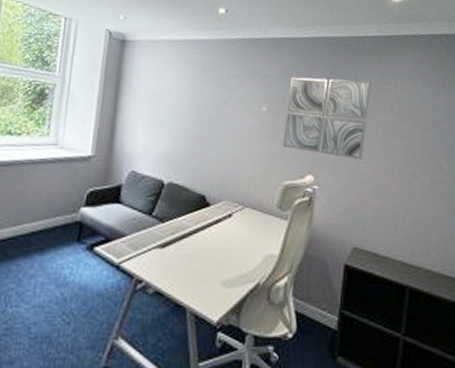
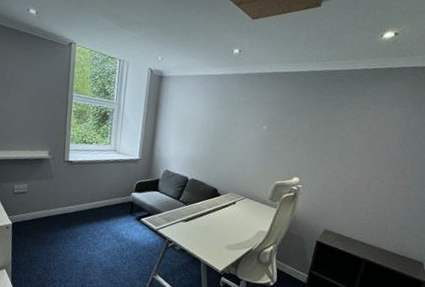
wall art: present [282,77,371,160] -> none [277,103,355,168]

